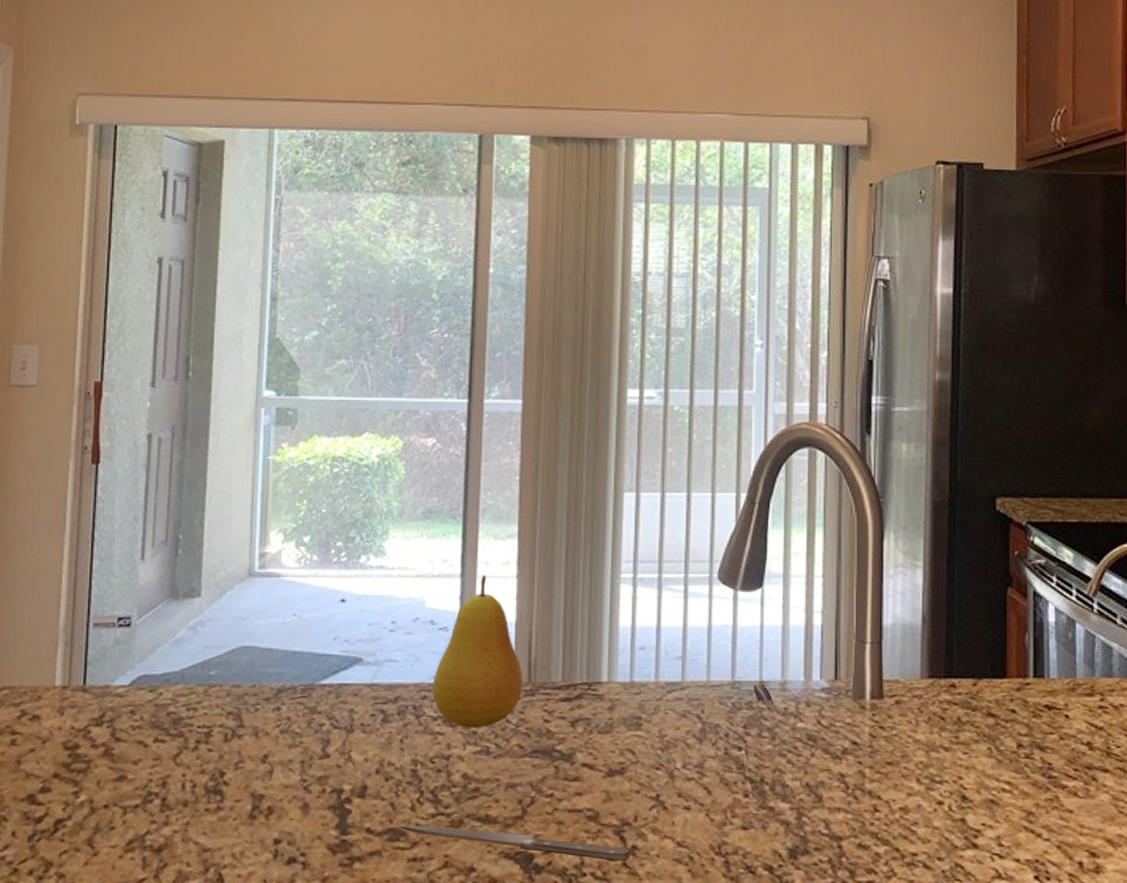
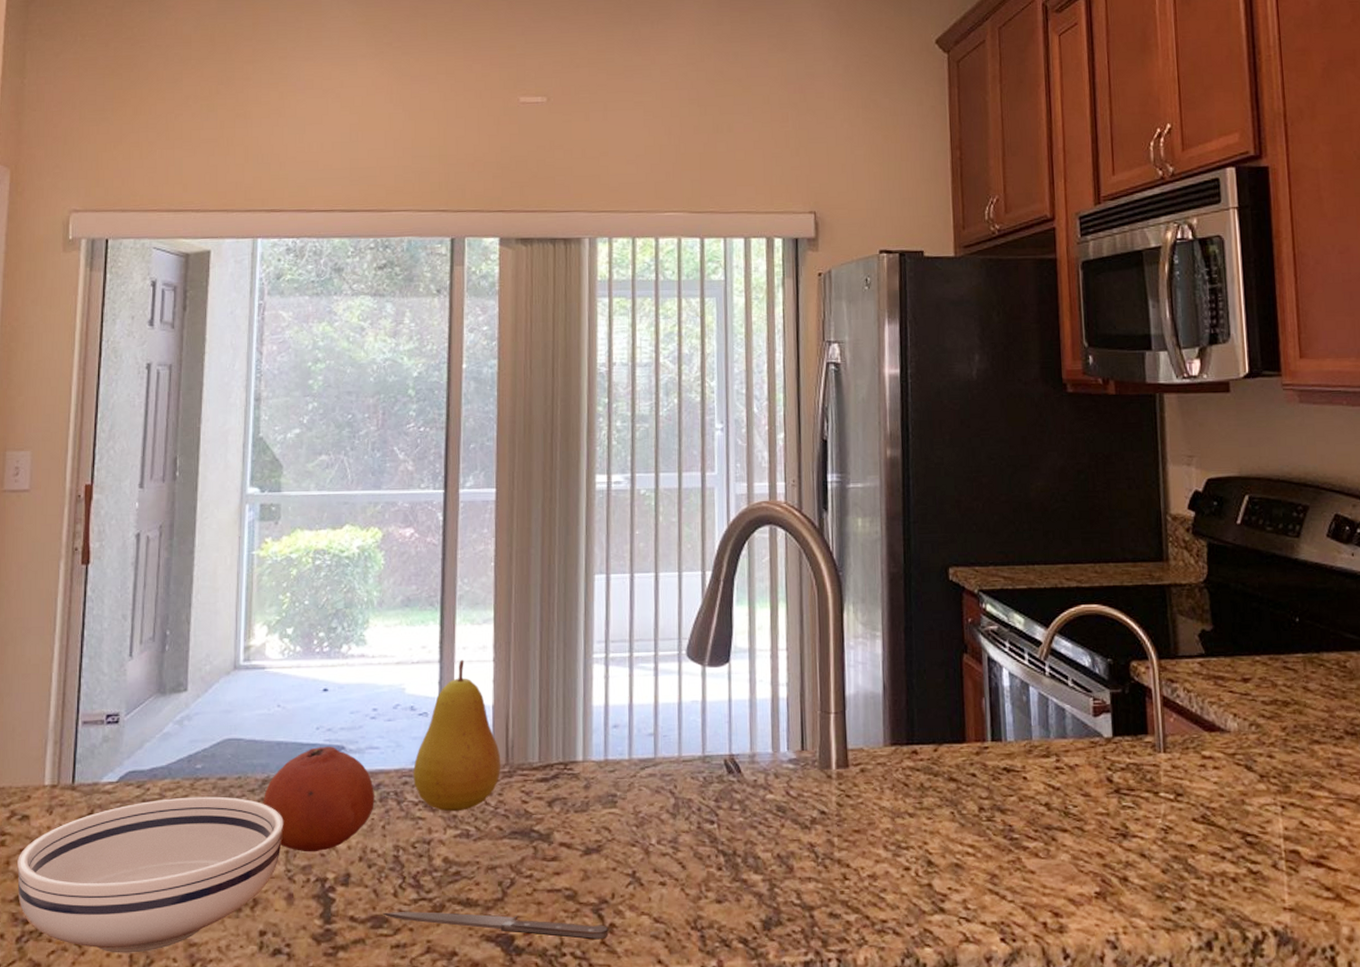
bowl: none [29,703,299,856] -> present [17,796,284,953]
fruit: none [278,657,392,763] -> present [263,746,374,852]

